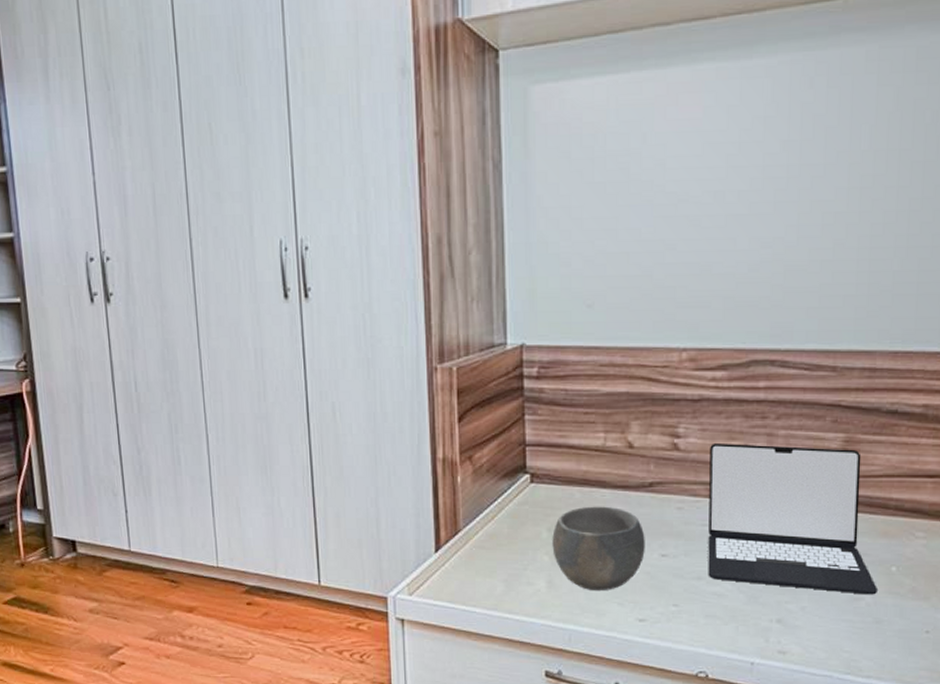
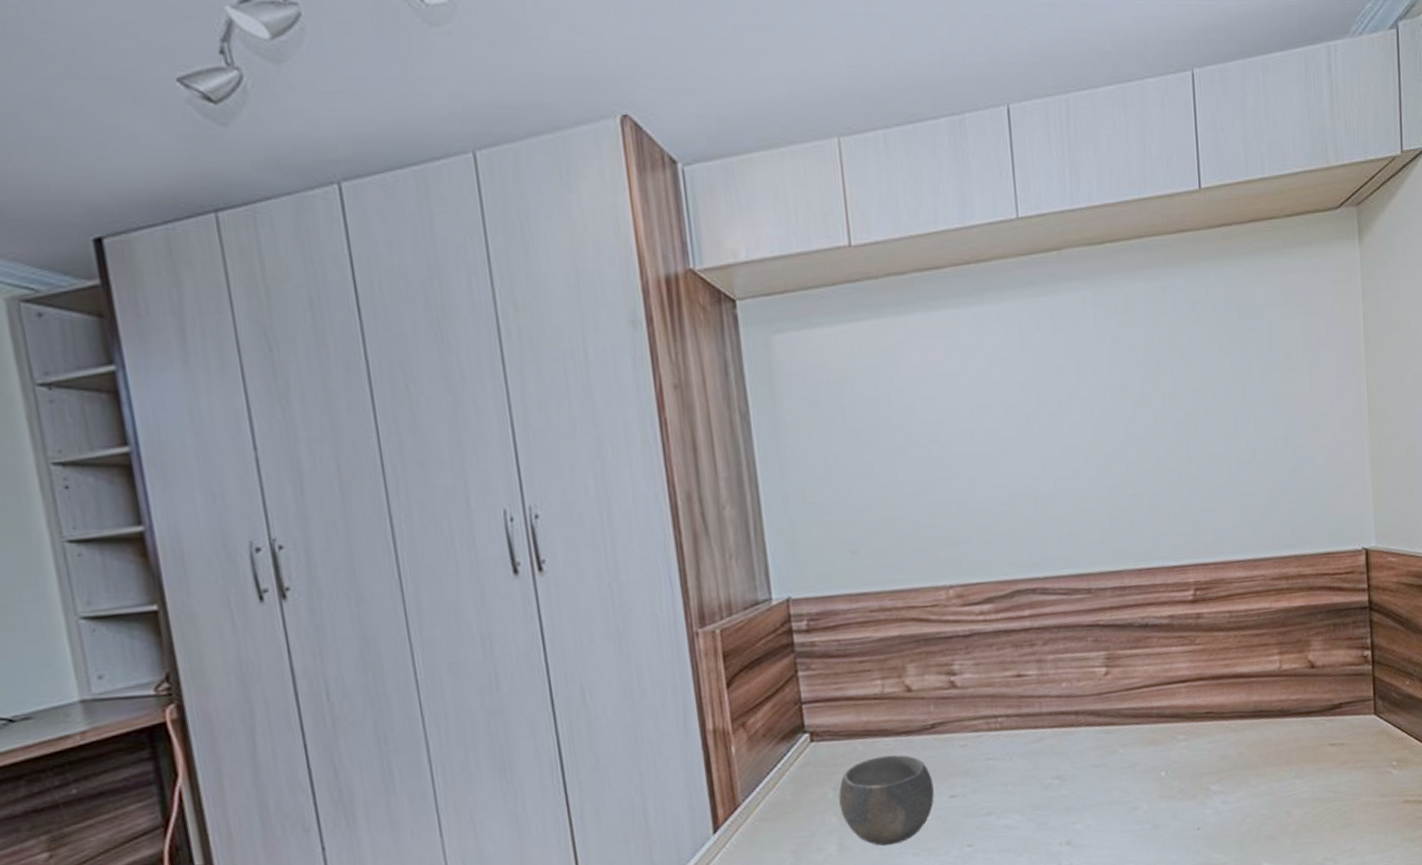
laptop: present [708,442,877,595] -> none [985,665,1152,813]

